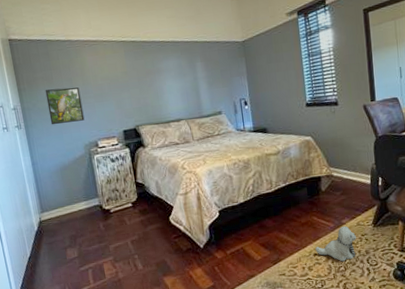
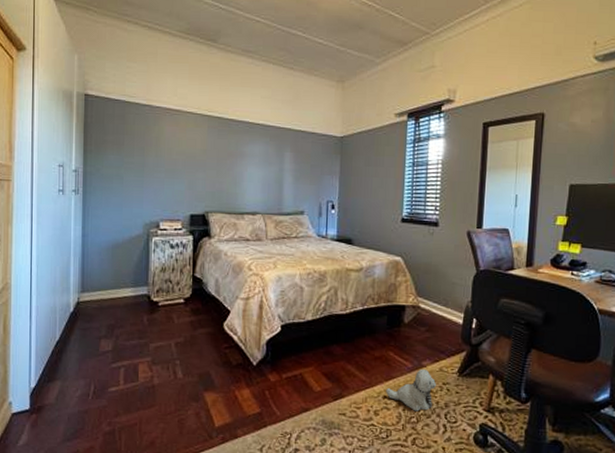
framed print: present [45,87,85,125] -> none [112,156,151,196]

